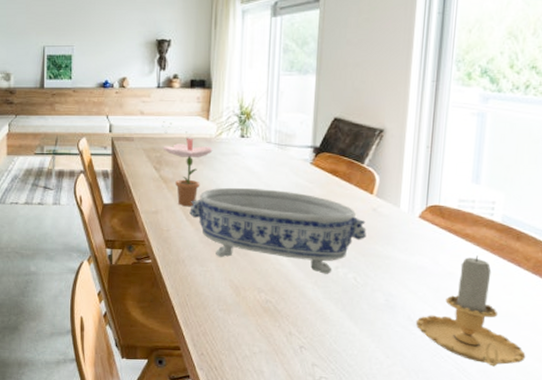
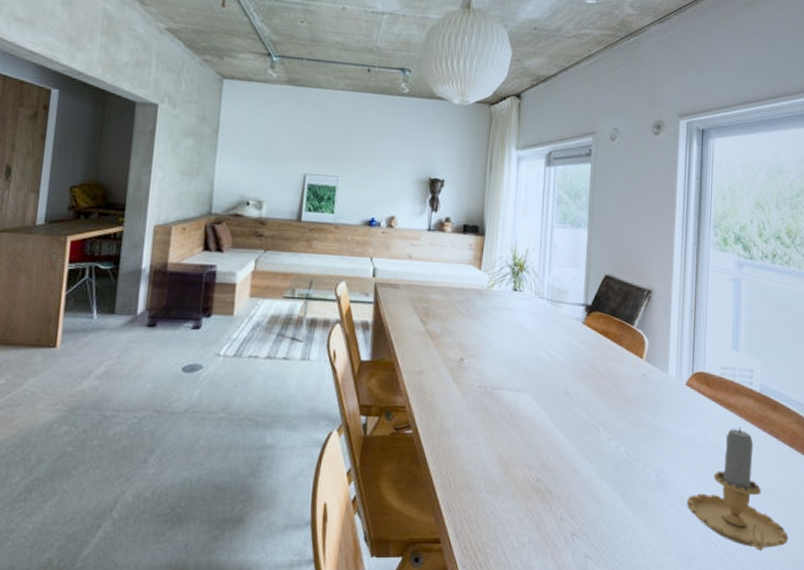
flower: present [155,117,213,207] -> none [424,263,484,367]
decorative bowl: present [189,187,367,274] -> none [457,346,637,447]

